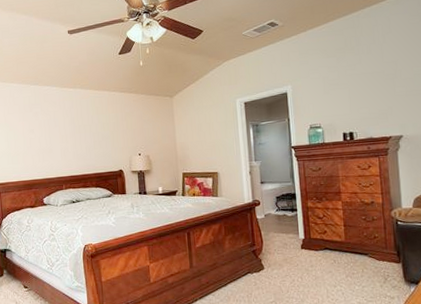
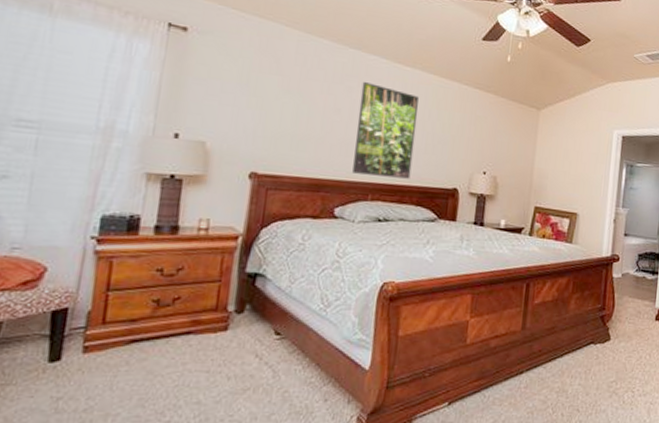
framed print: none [43,106,88,172] -> present [352,82,419,179]

